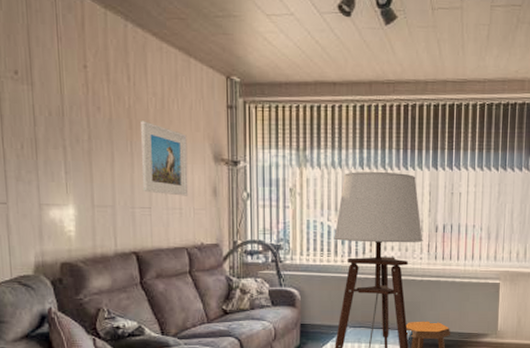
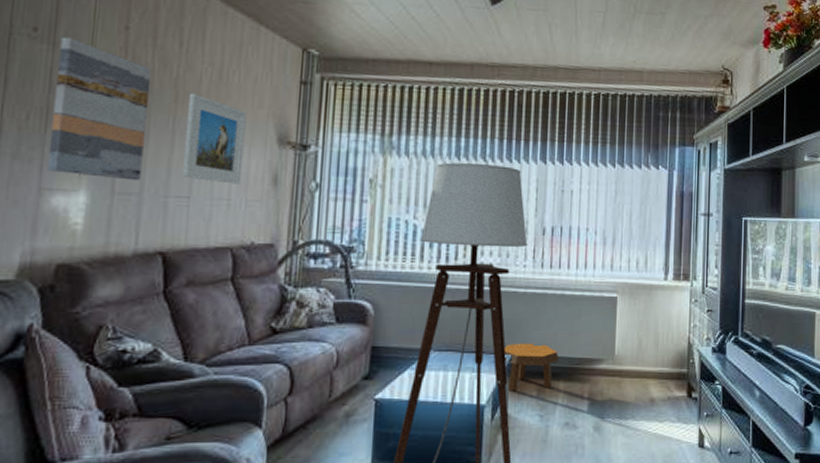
wall art: none [36,77,112,196] -> present [47,37,152,181]

